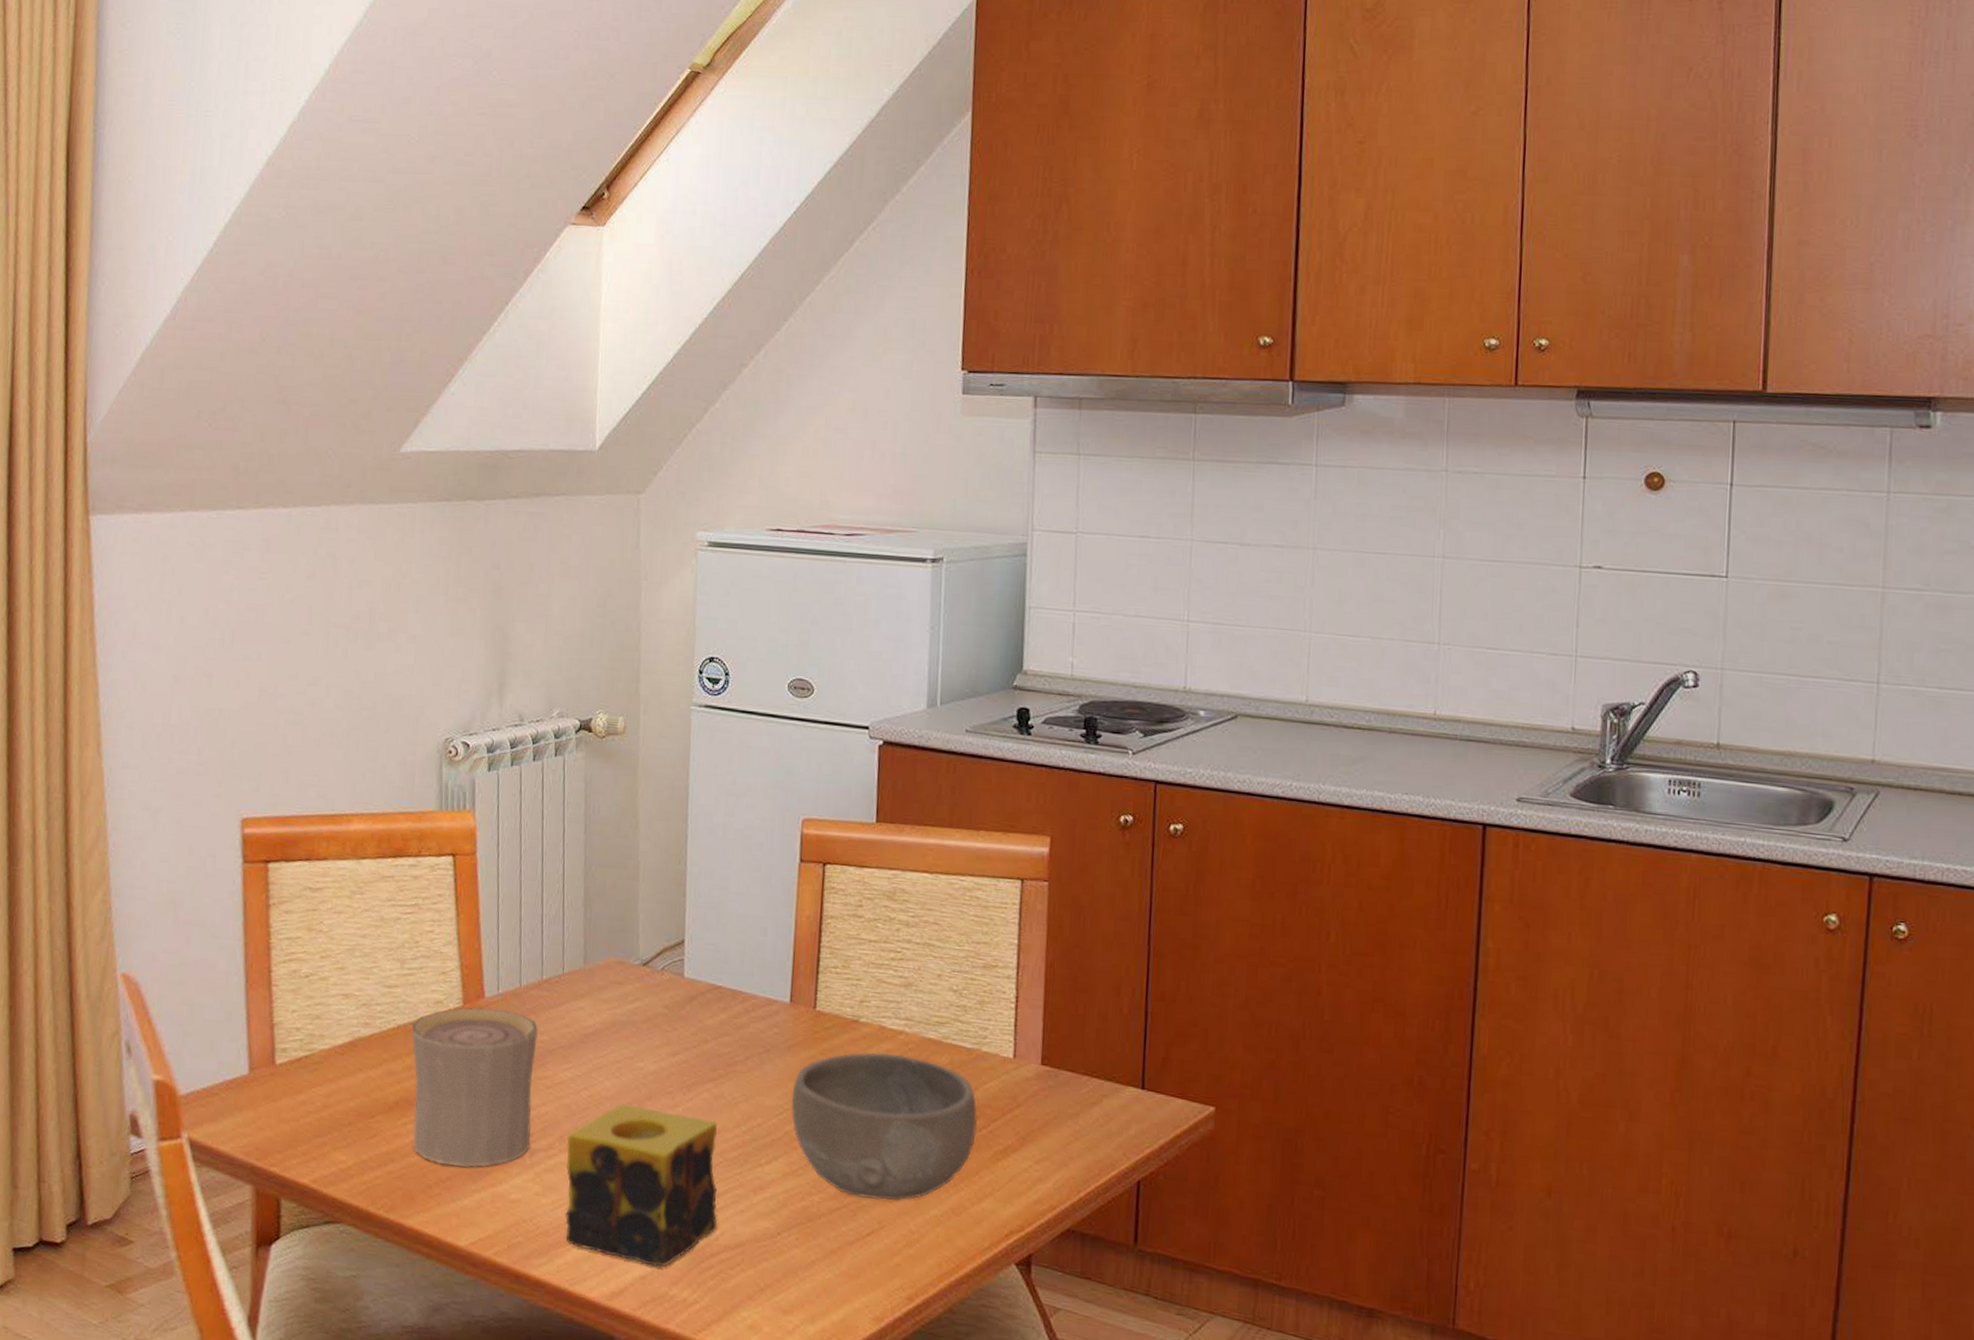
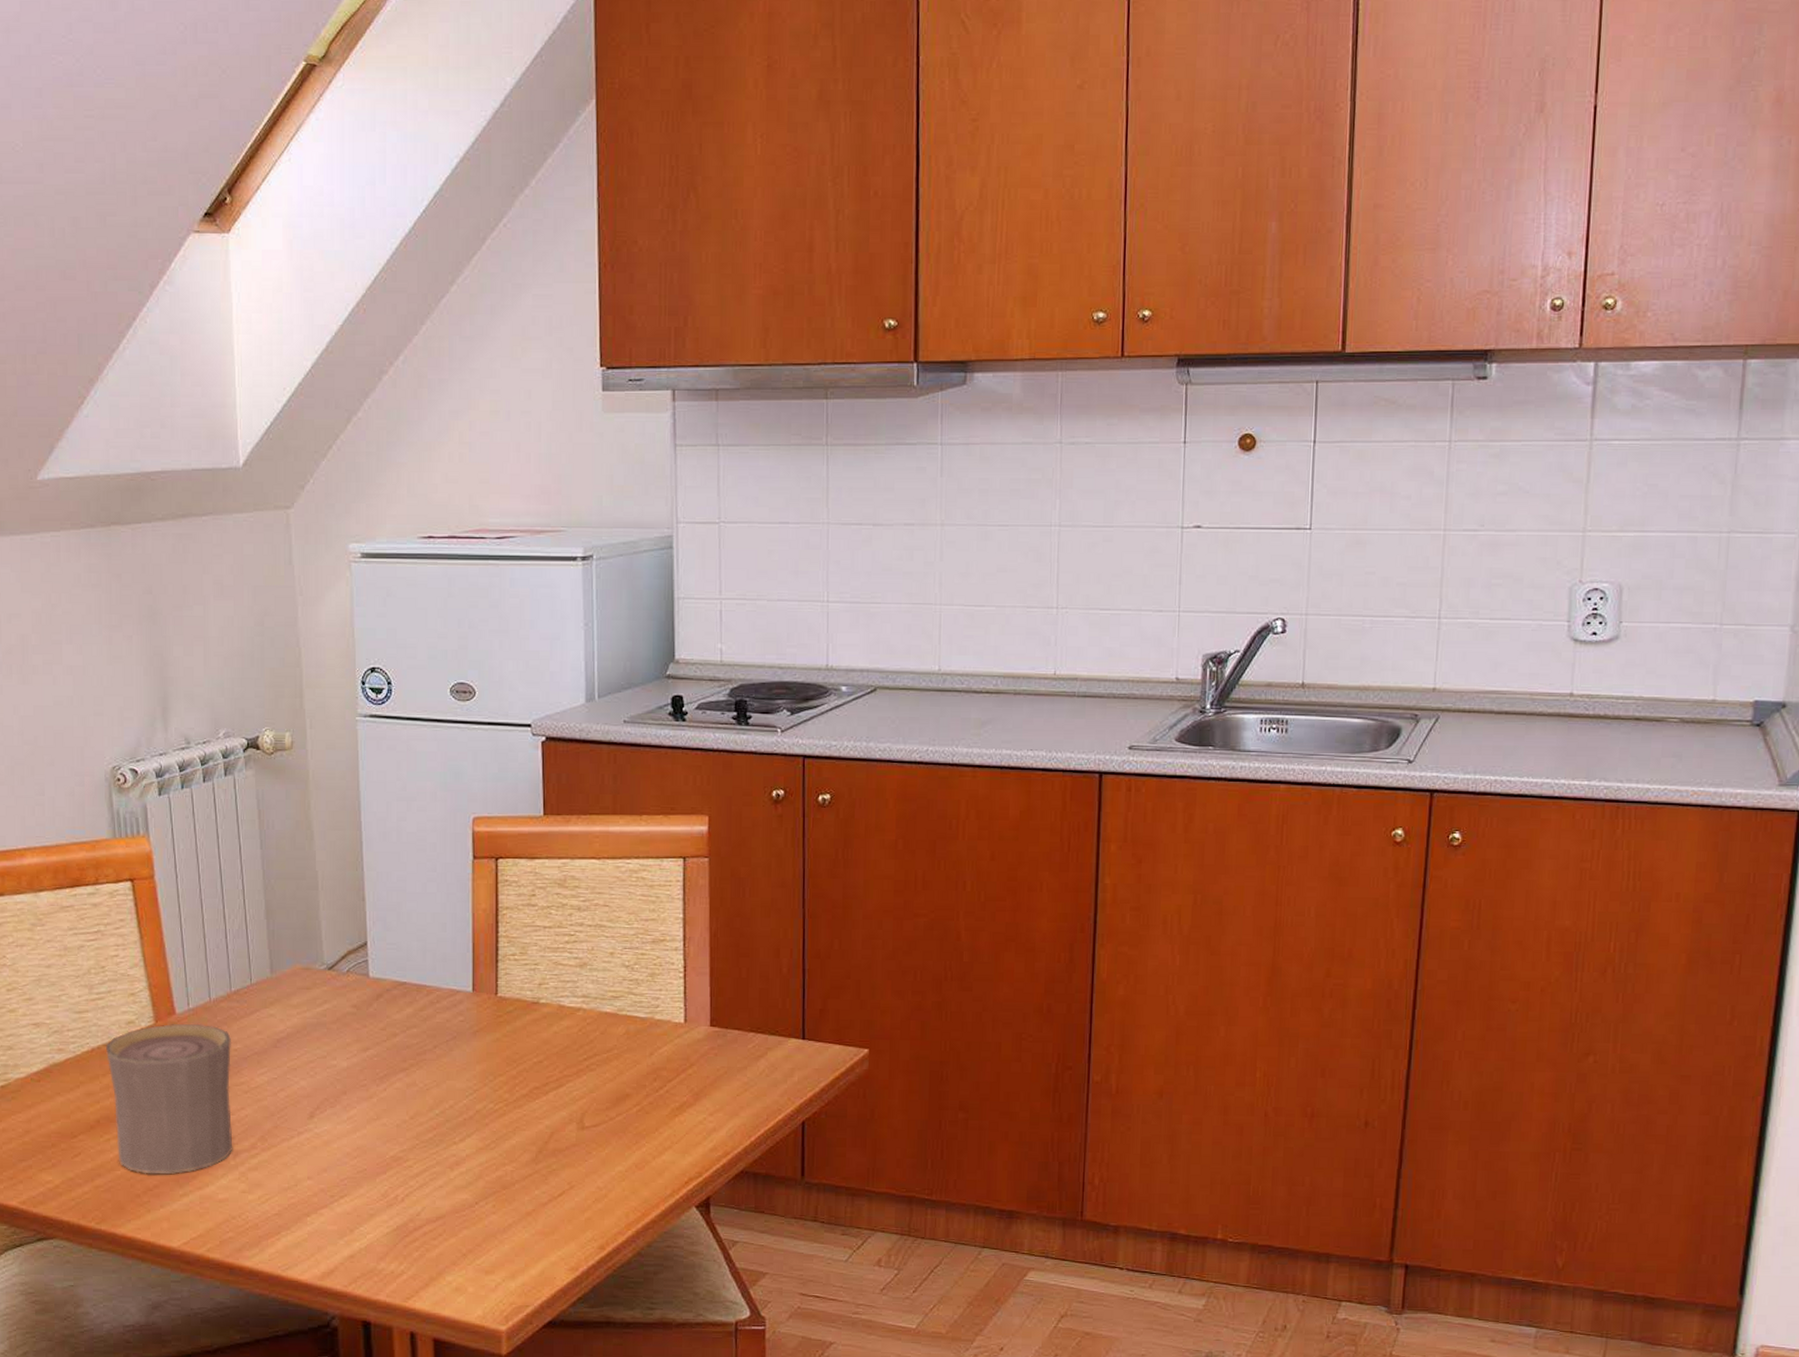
candle: present [566,1103,718,1267] -> none [269,1100,419,1245]
bowl: present [790,1052,978,1201] -> none [480,1029,655,1163]

